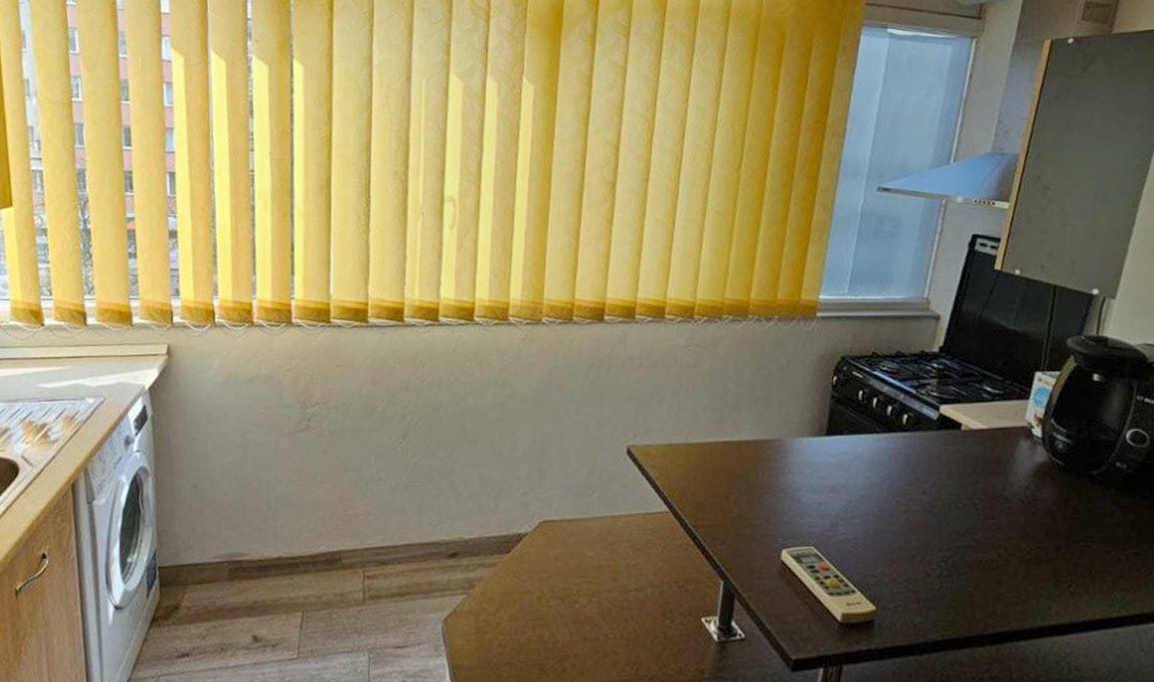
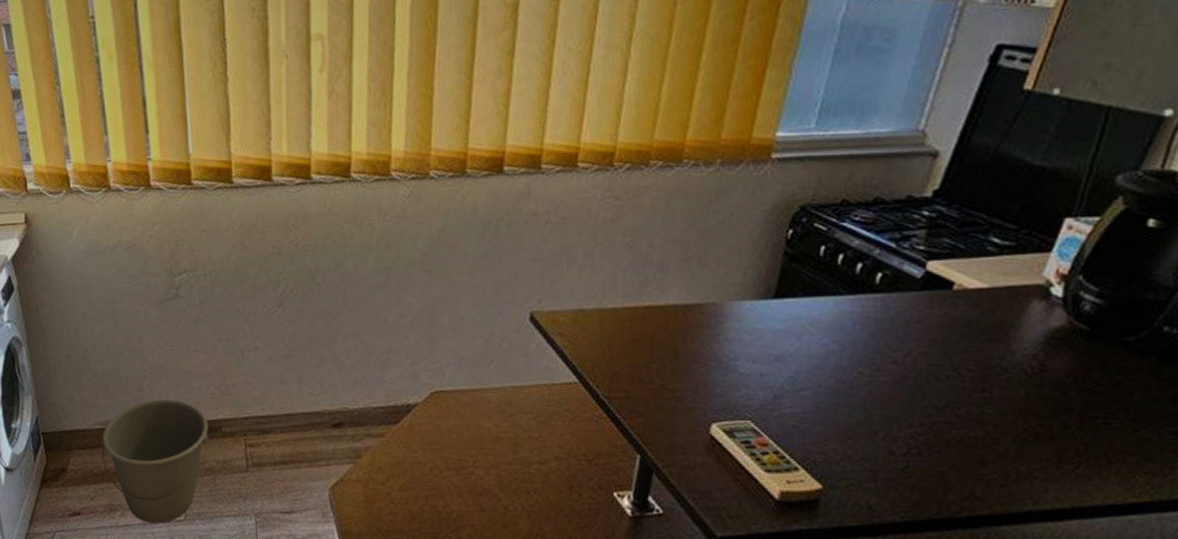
bucket: none [218,531,328,663] -> present [101,399,209,524]

